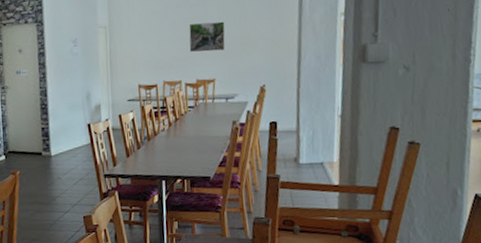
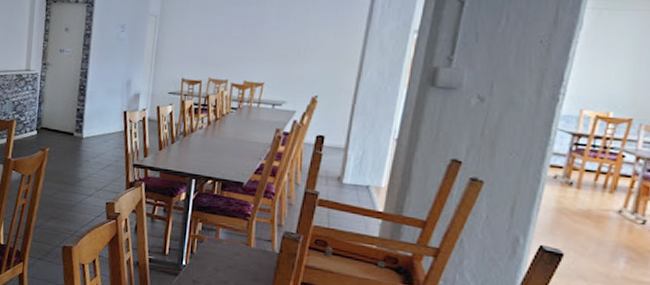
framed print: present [189,21,225,52] -> none [241,23,283,54]

